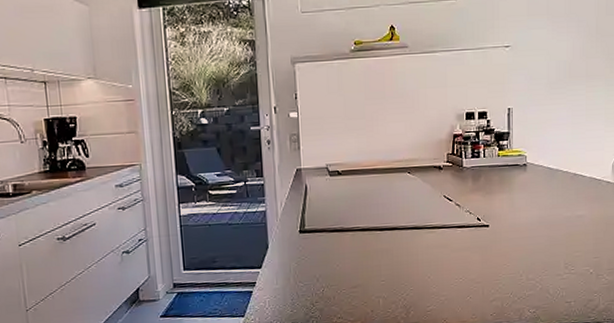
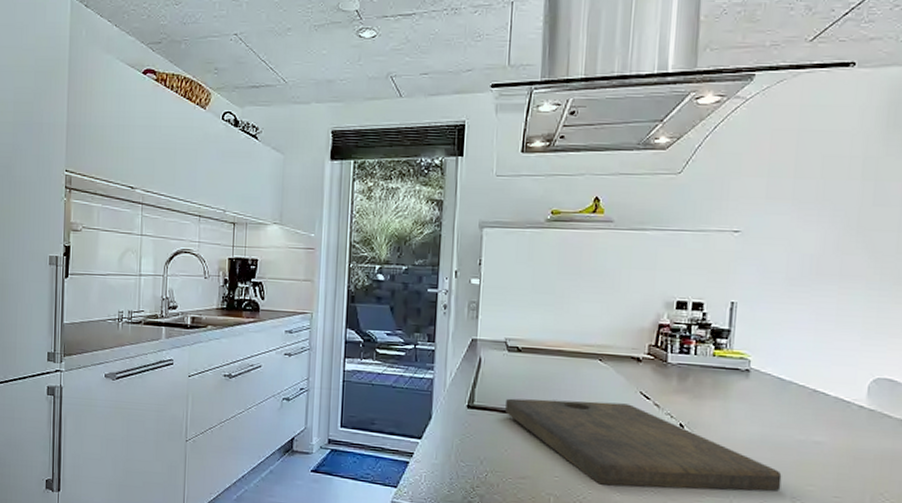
cutting board: none [333,207,556,281] -> present [505,398,782,492]

